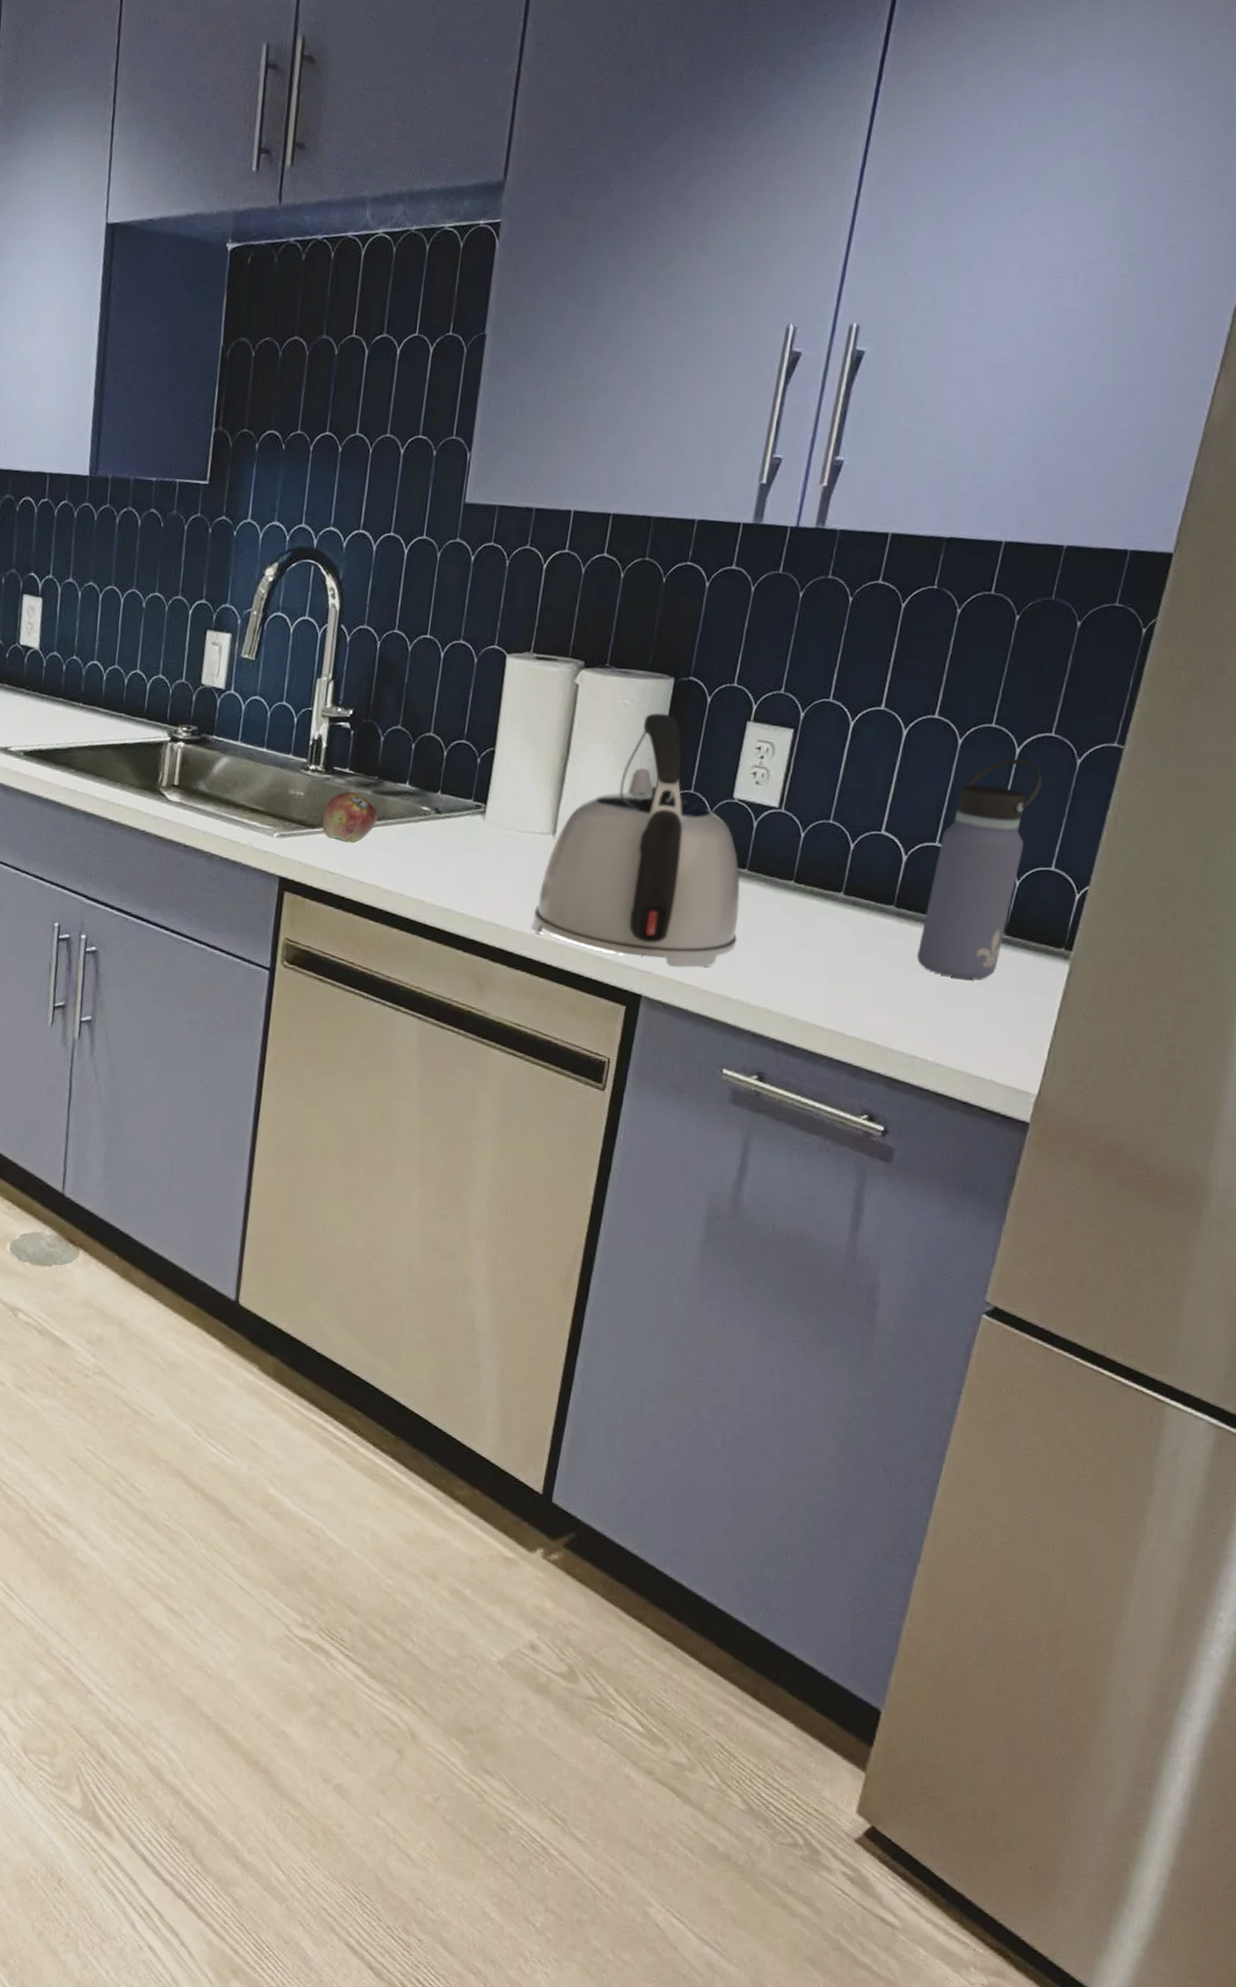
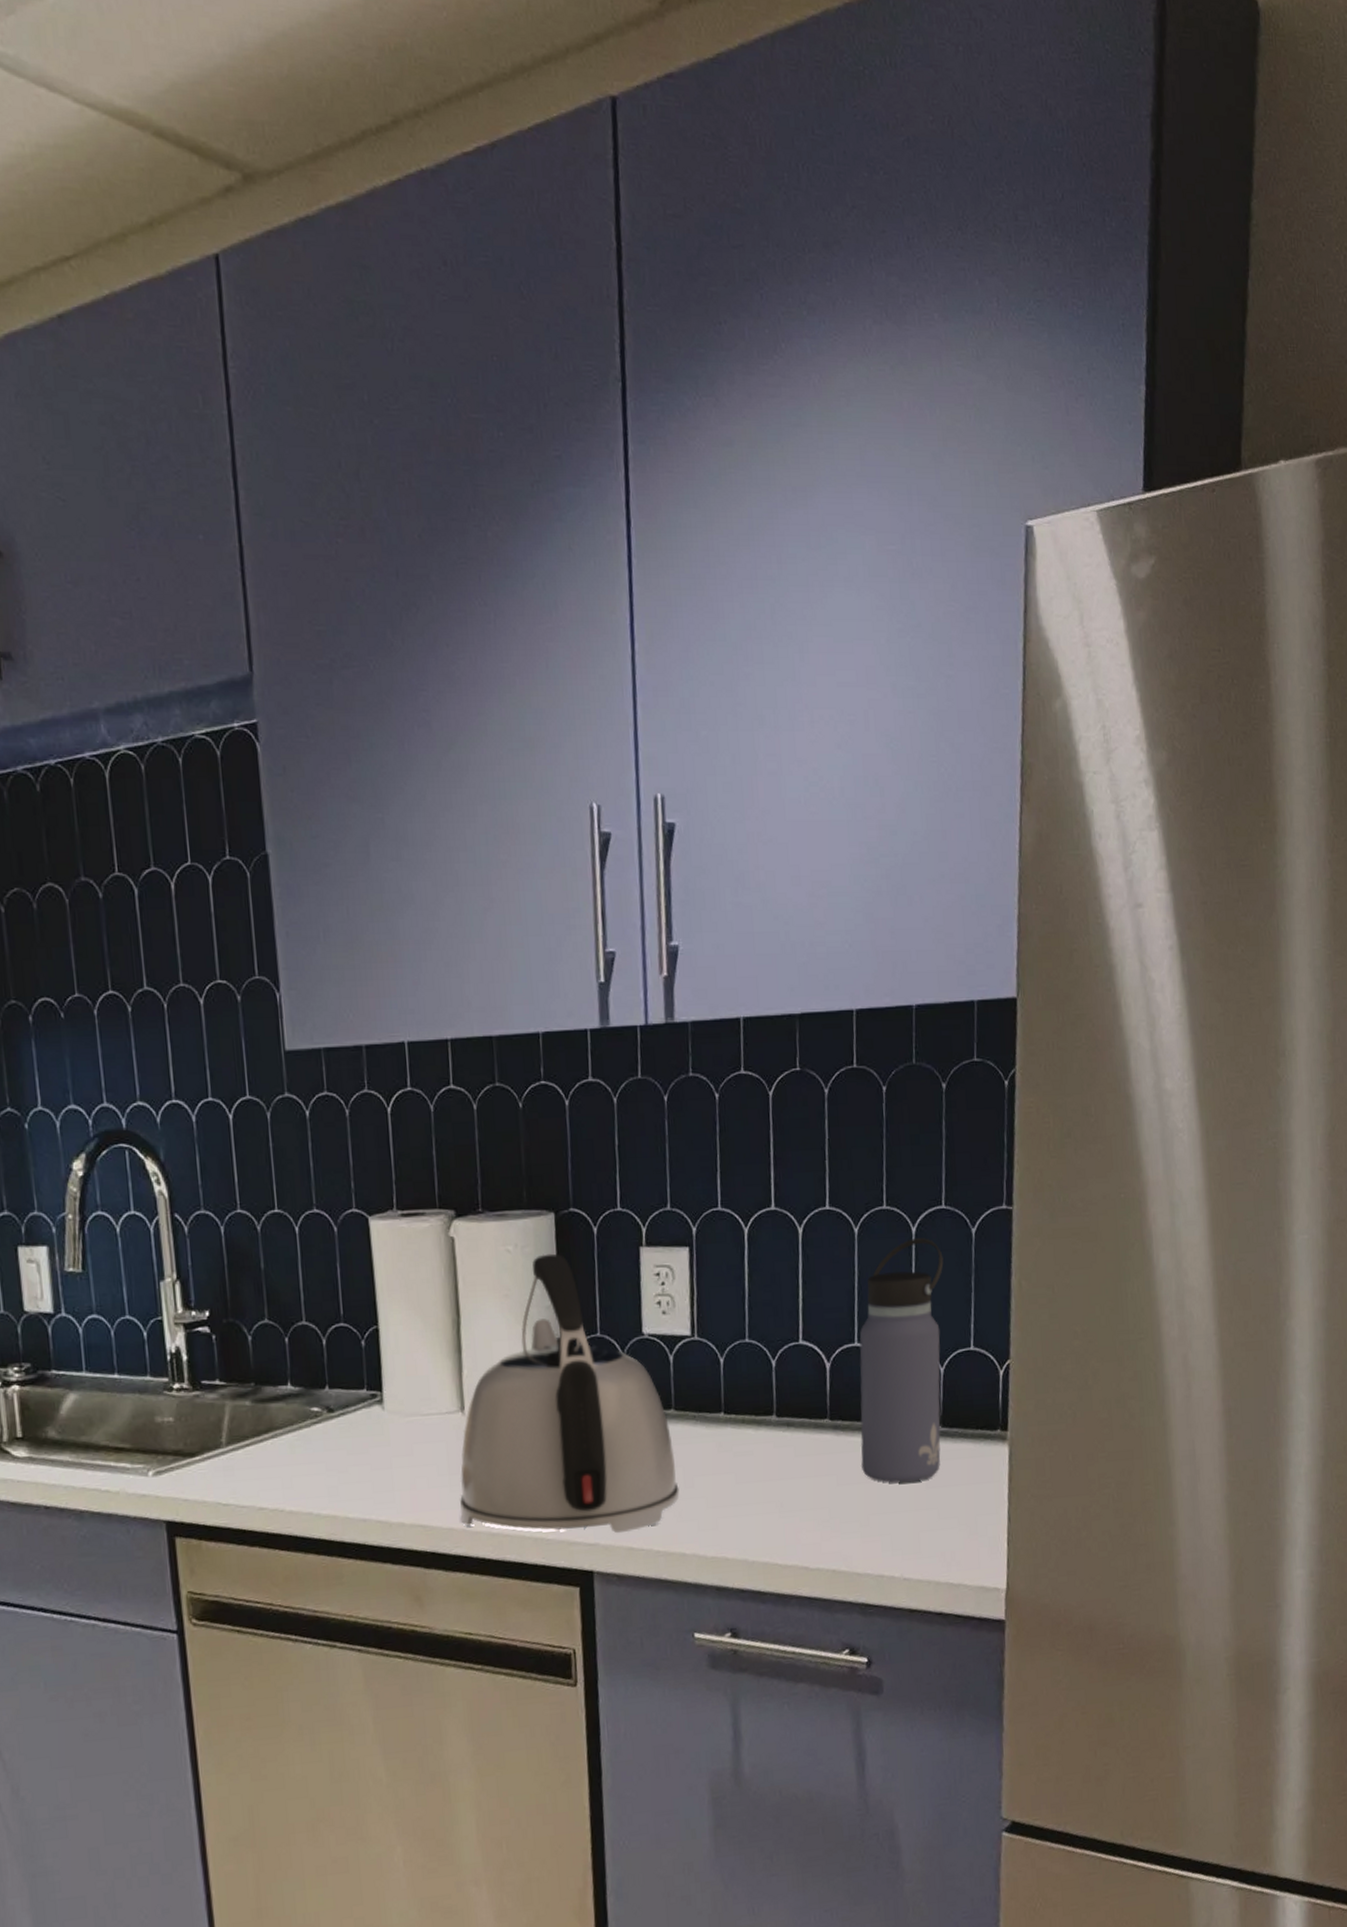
fruit: present [321,791,378,844] -> none [199,1405,264,1467]

